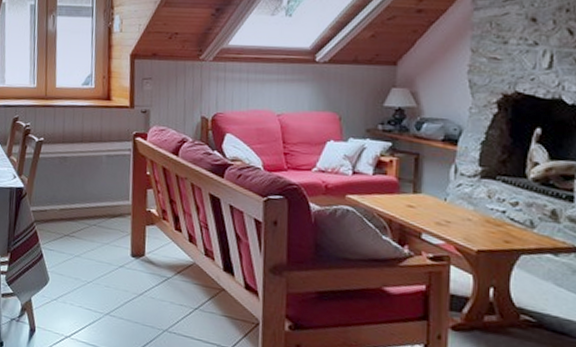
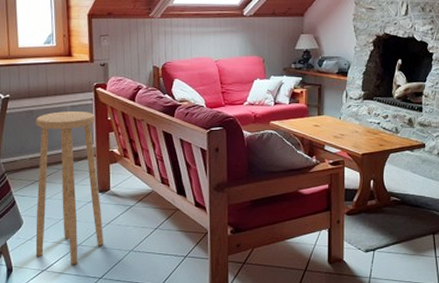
stool: none [60,160,135,336] -> present [35,111,104,265]

